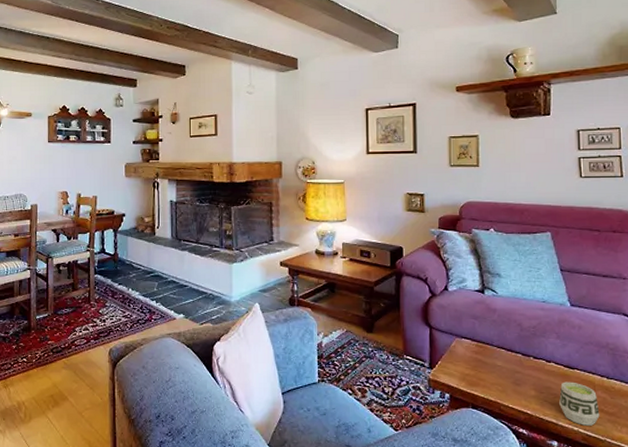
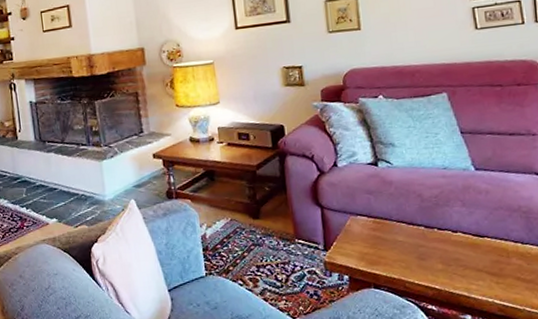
cup: present [559,381,600,426] -> none [469,250,517,296]

